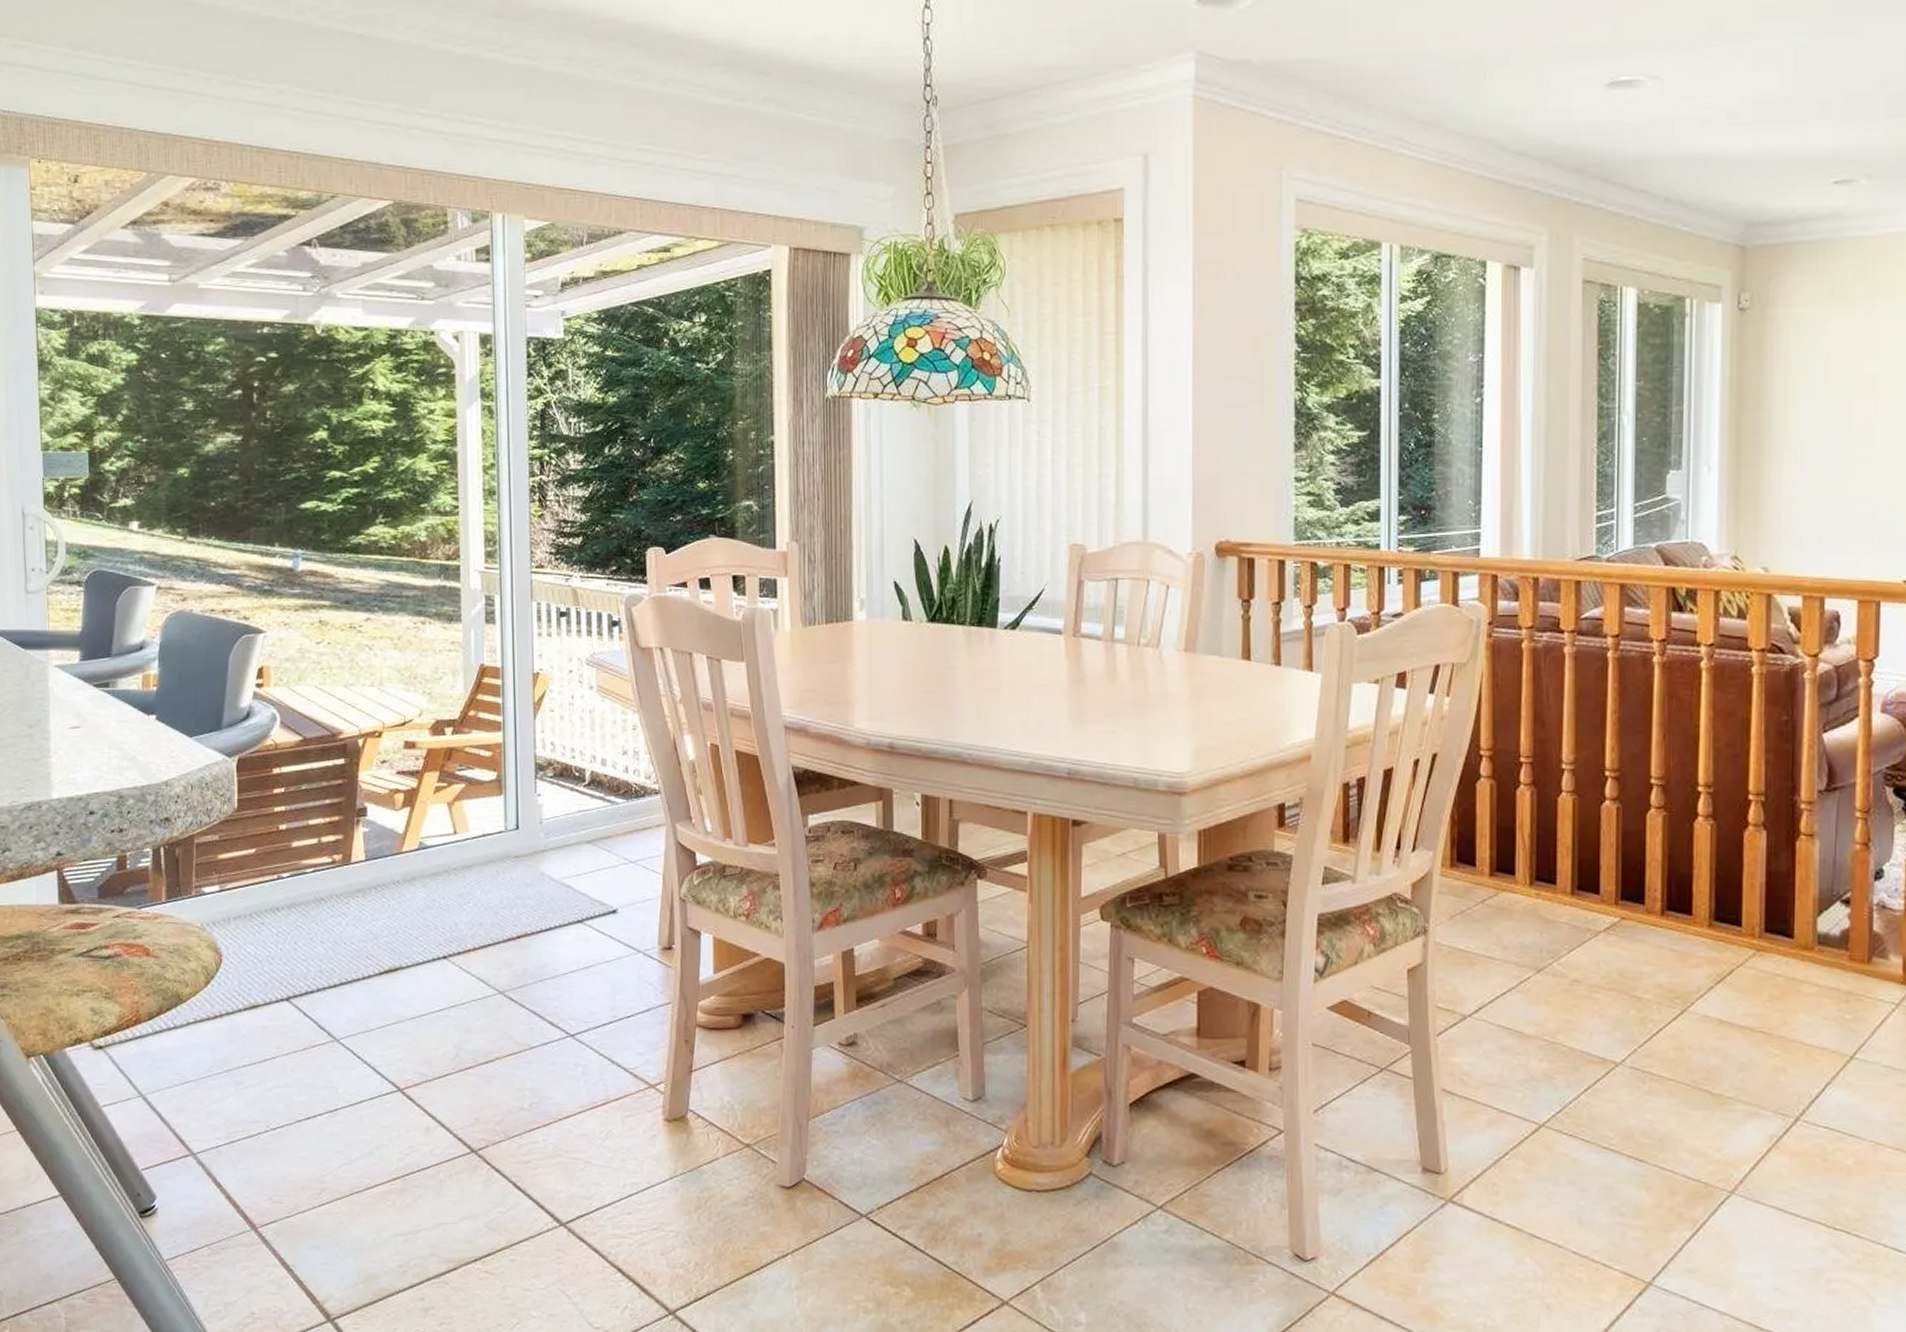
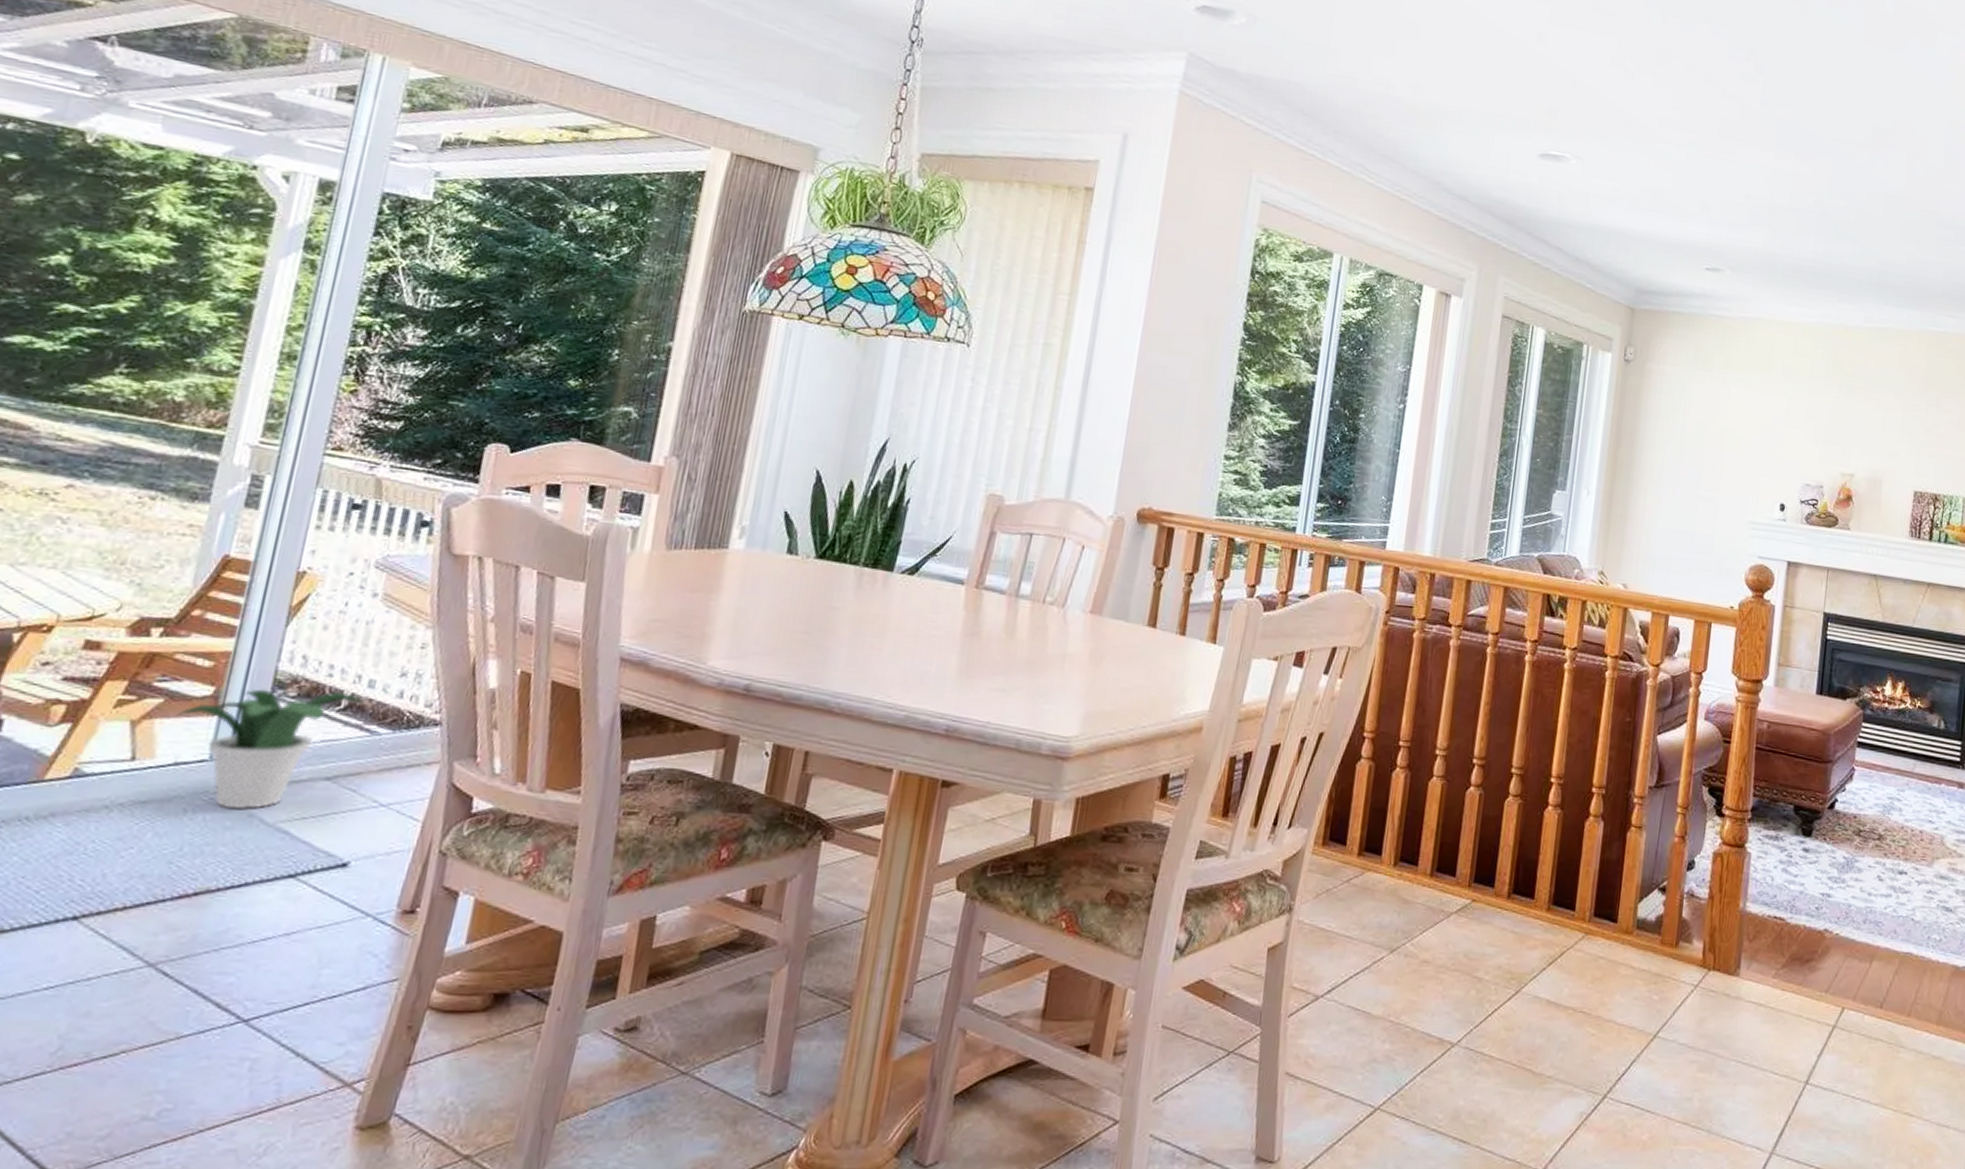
potted plant: none [476,770,601,870] -> present [177,689,363,810]

